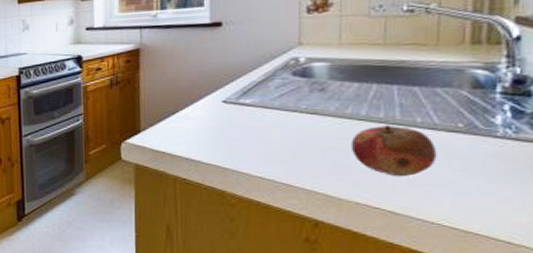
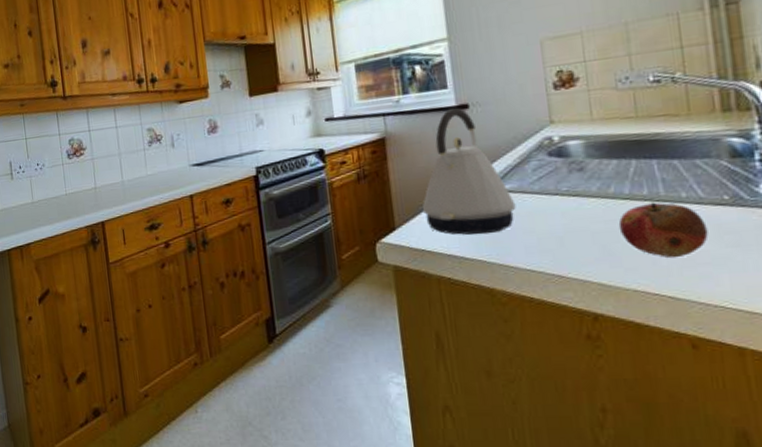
kettle: none [167,24,255,143] -> present [422,107,516,235]

